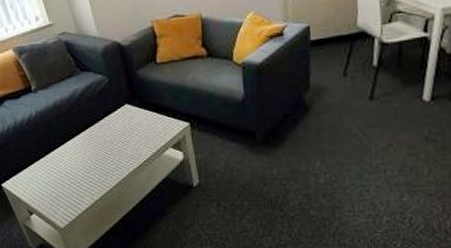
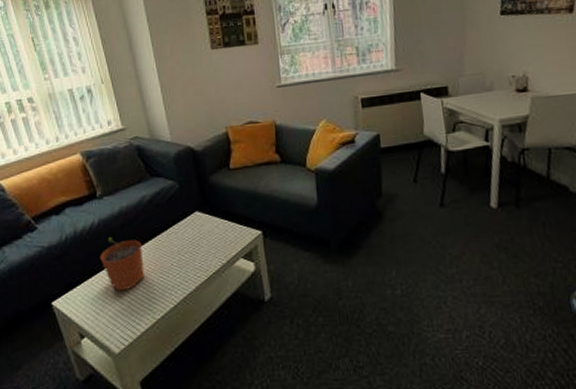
plant pot: none [40,128,82,176] -> present [100,237,144,292]

